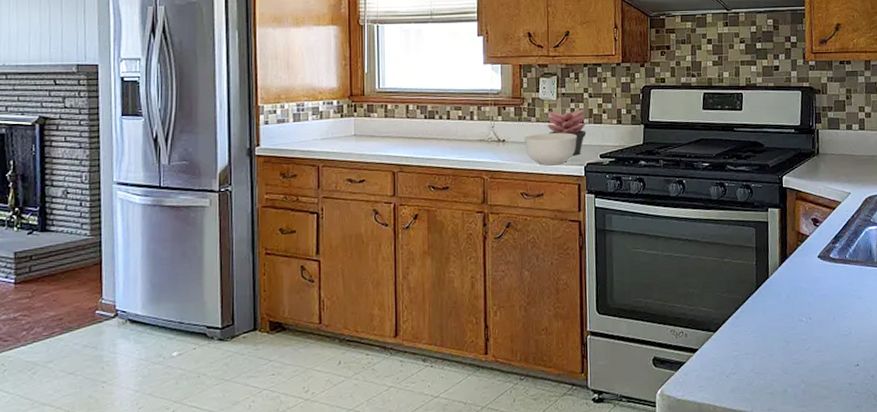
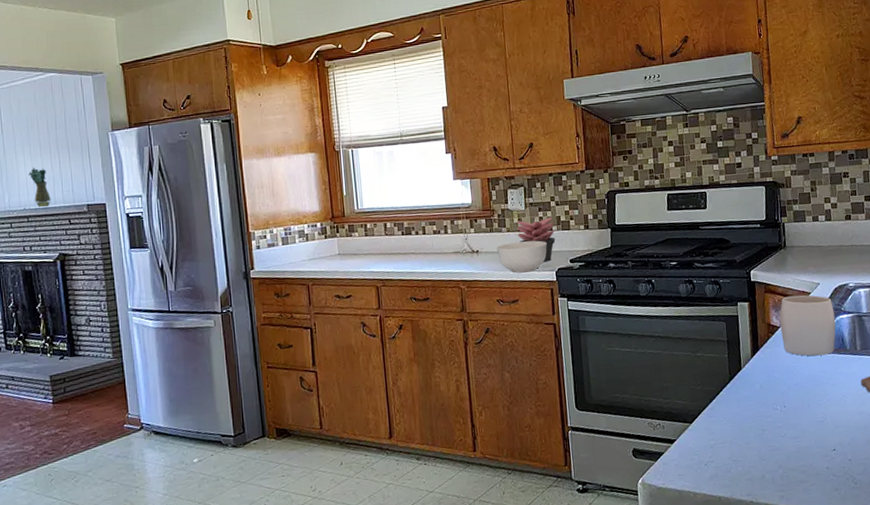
vase: none [12,20,36,65] -> present [28,167,51,208]
mug: none [809,203,865,267] -> present [779,295,836,356]

